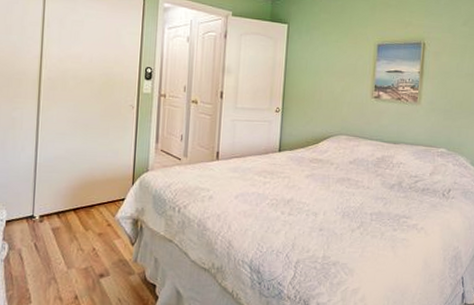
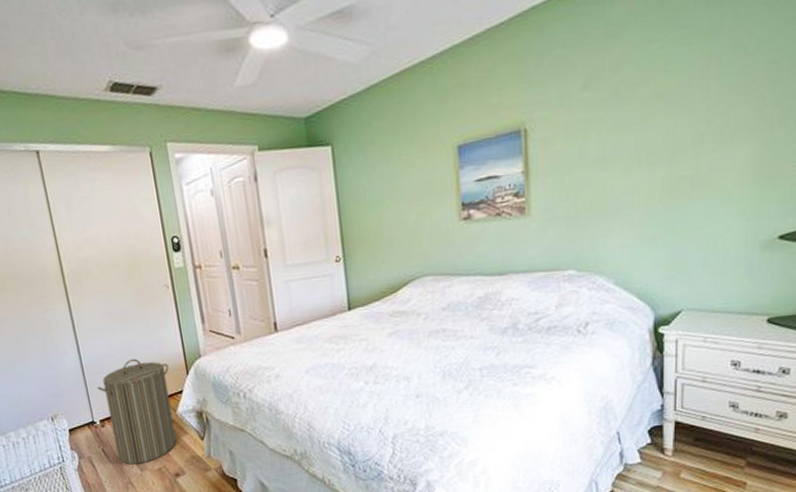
laundry hamper: none [45,163,117,262] -> present [97,358,177,465]

